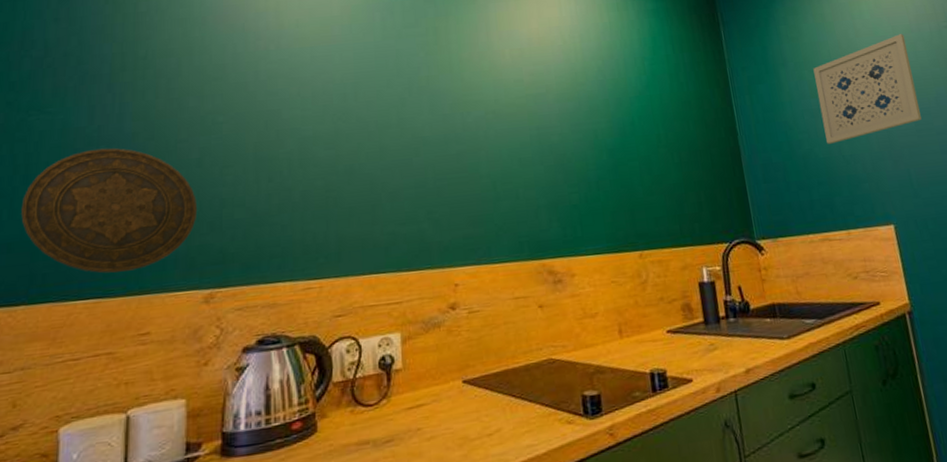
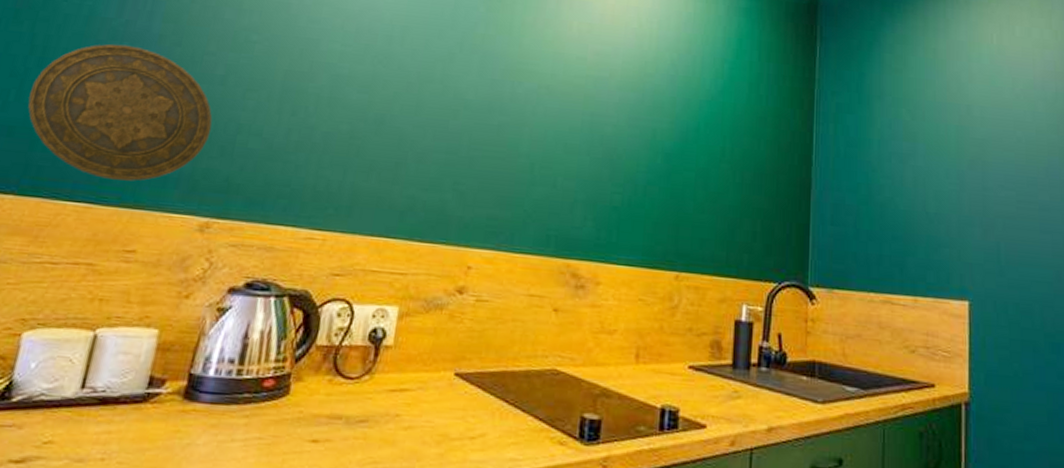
wall art: present [813,34,922,144] -> none [911,88,1026,197]

